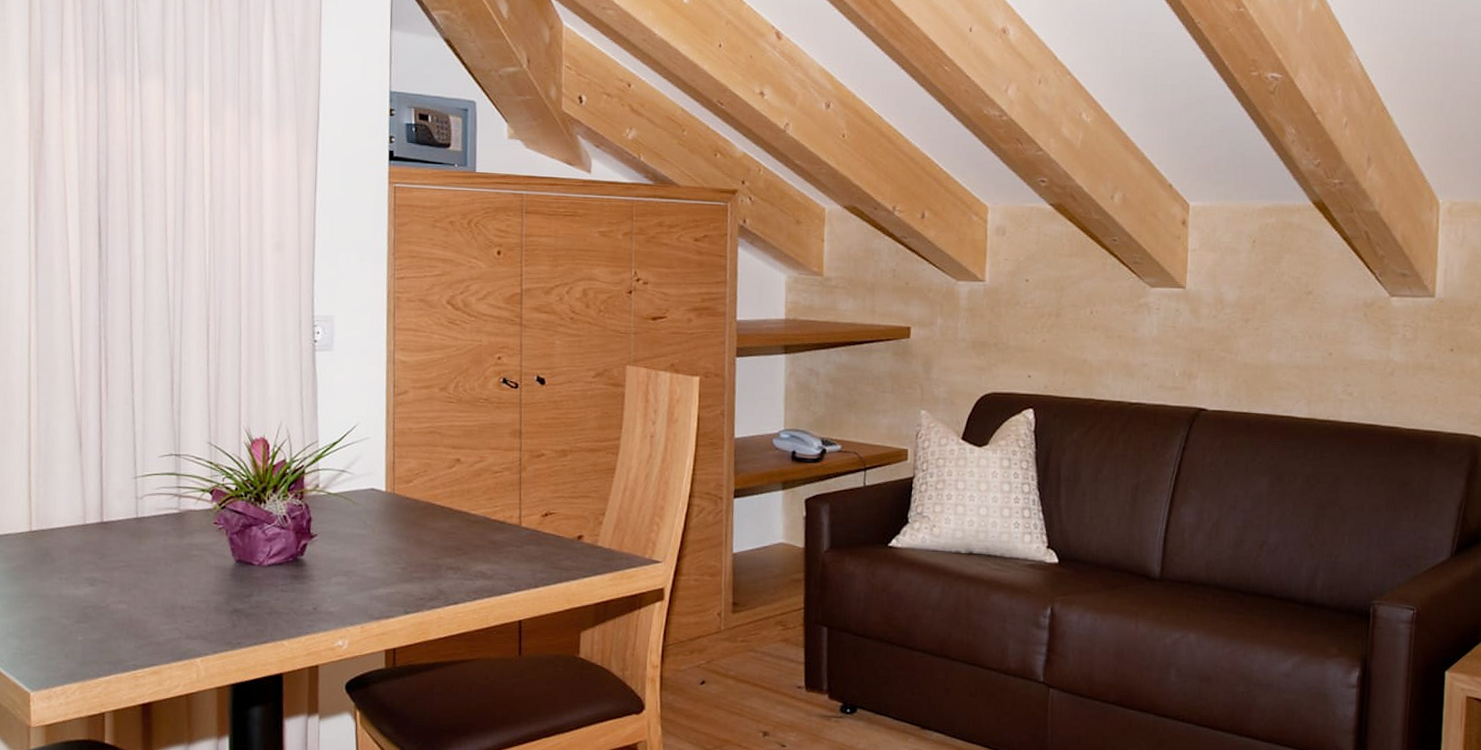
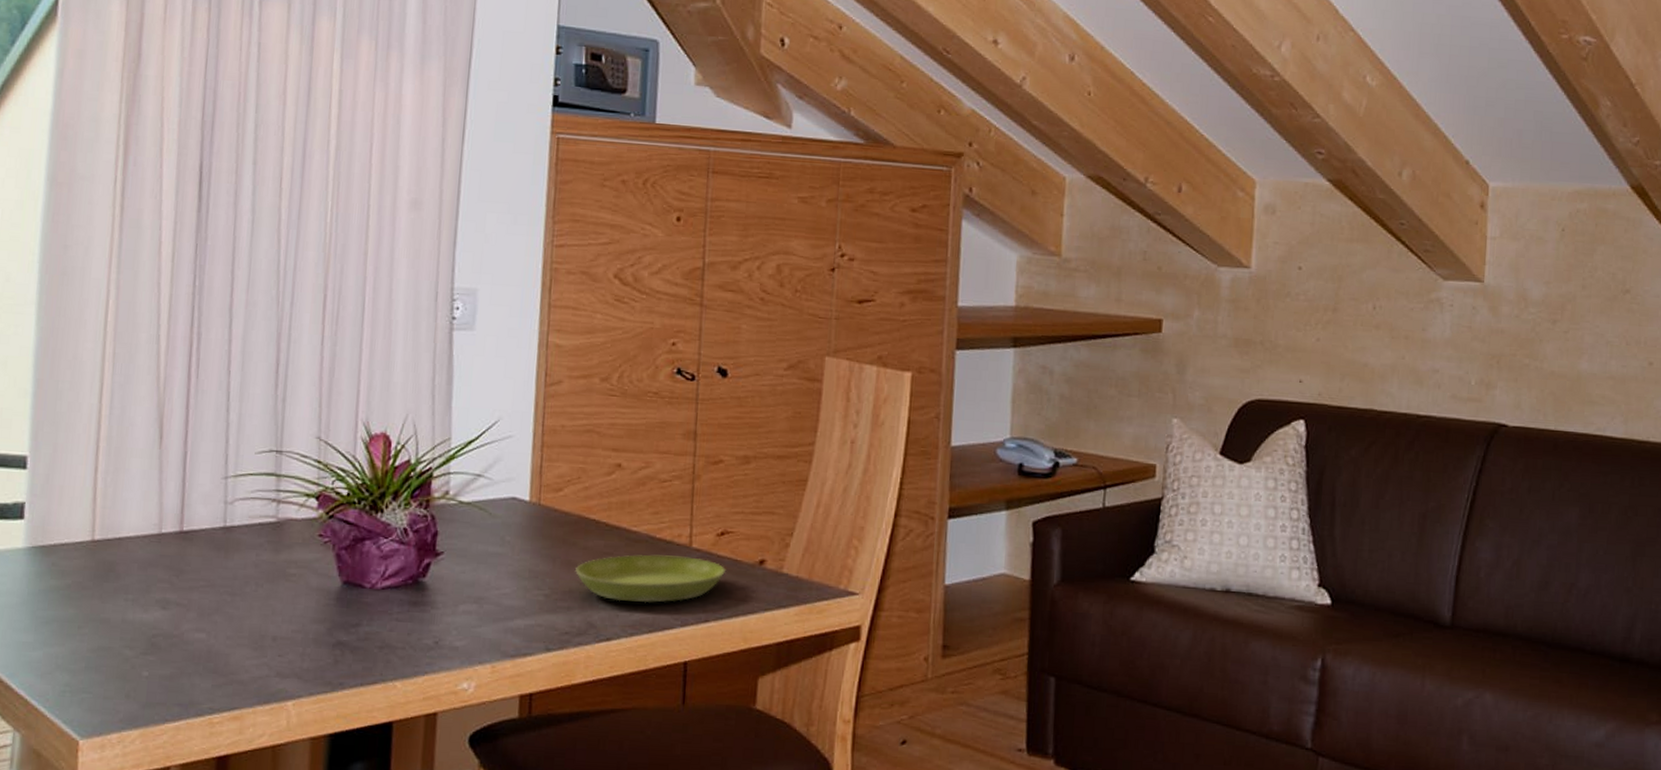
saucer: none [425,533,551,573] -> present [574,554,727,603]

